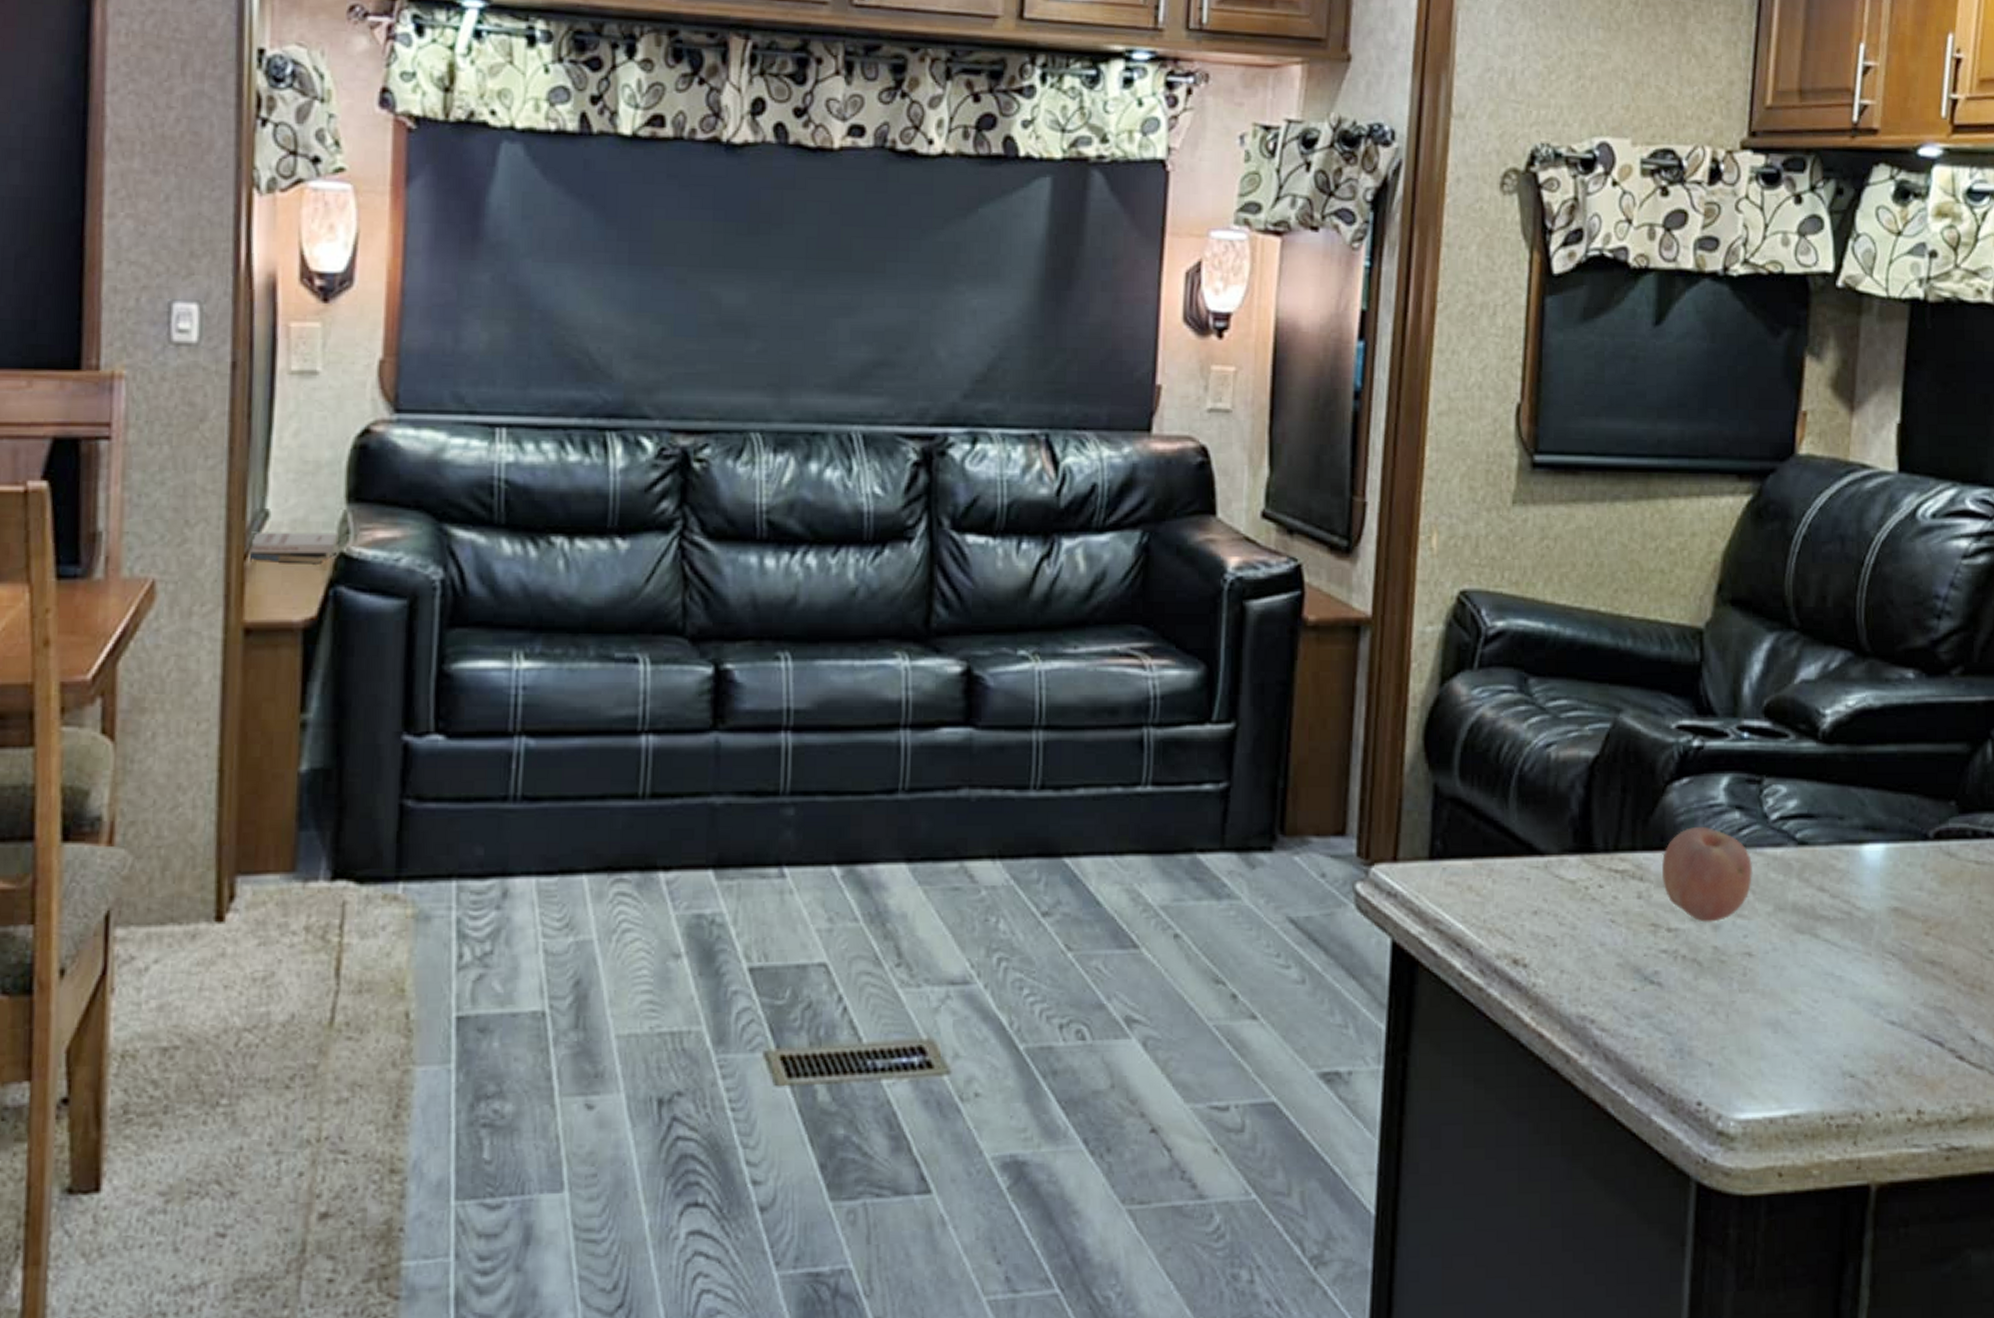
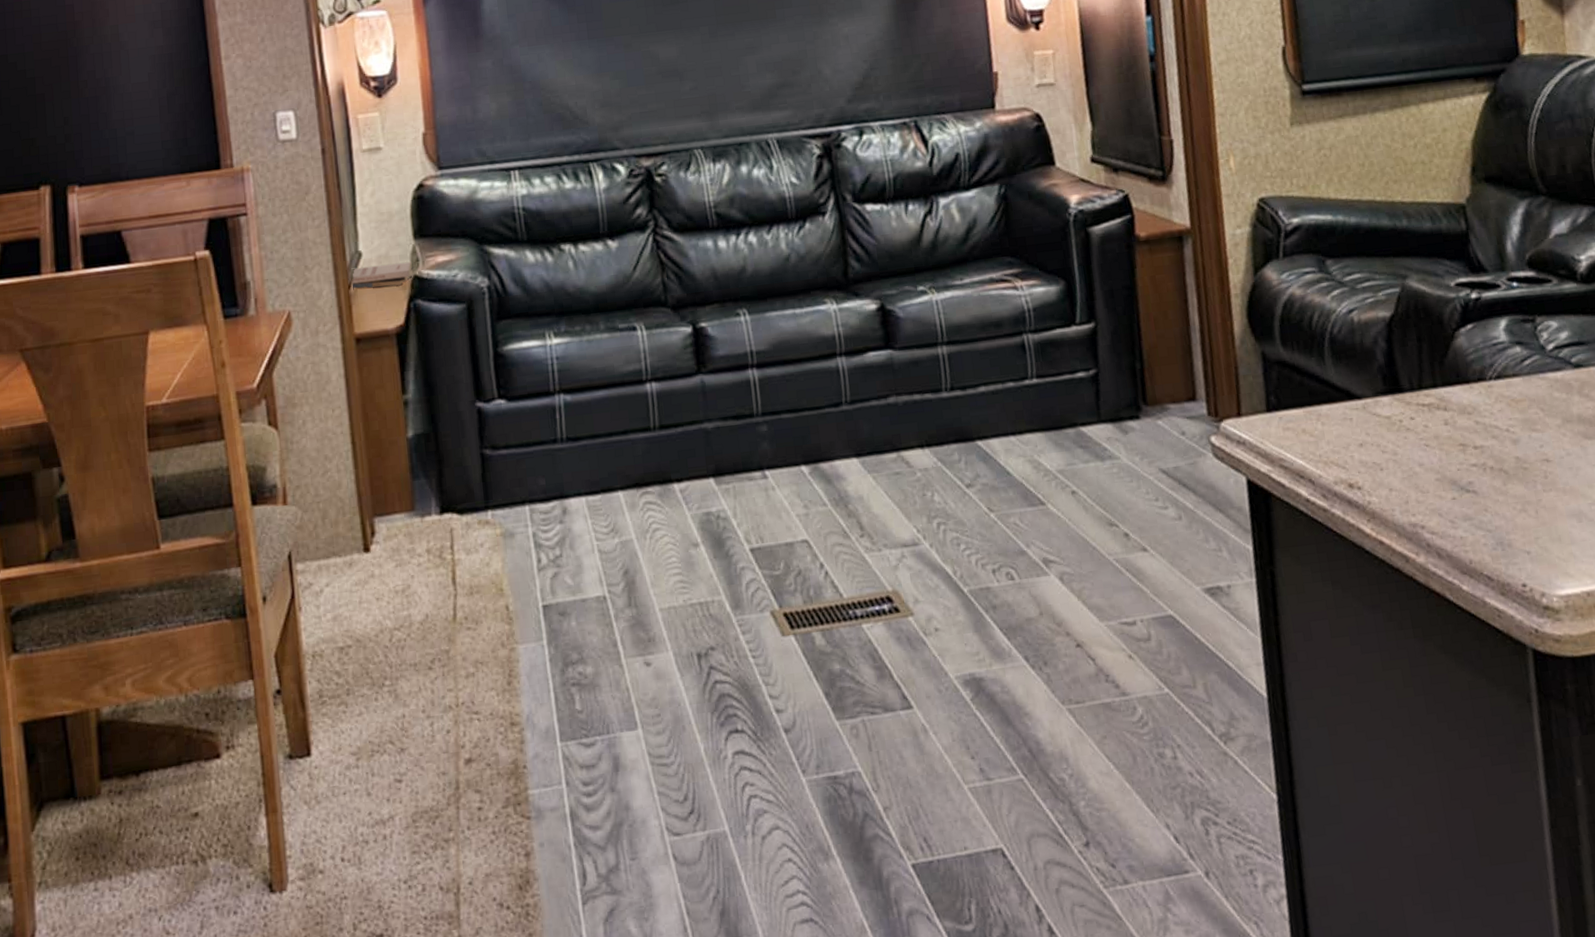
fruit: present [1662,826,1753,922] -> none [1460,361,1540,439]

